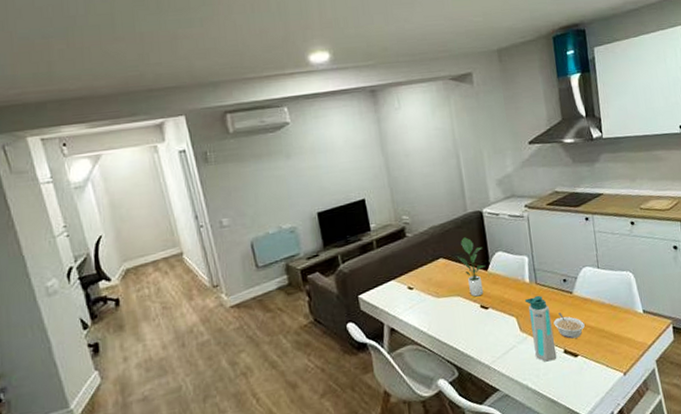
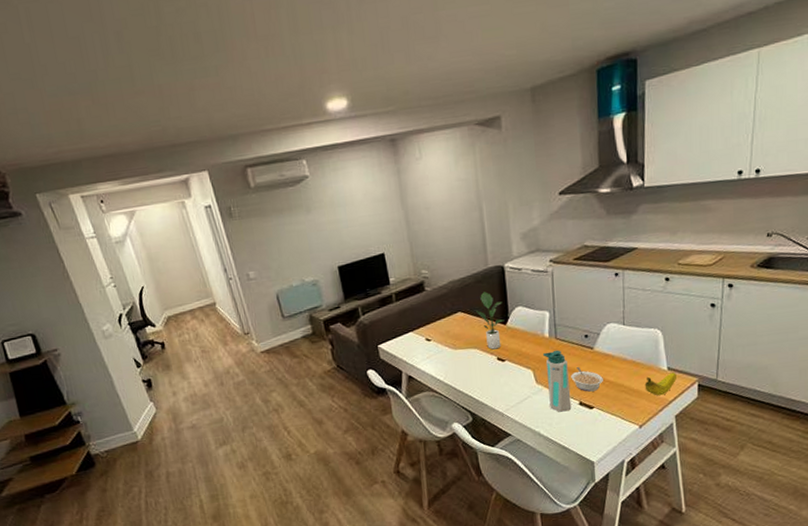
fruit: none [624,315,653,340] -> present [644,372,676,396]

